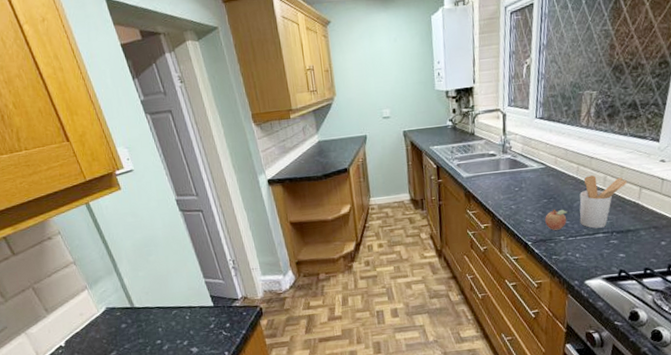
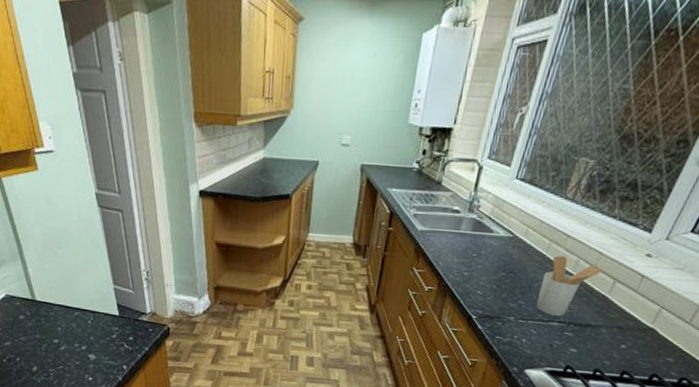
fruit: present [545,208,568,230] -> none [497,285,526,309]

